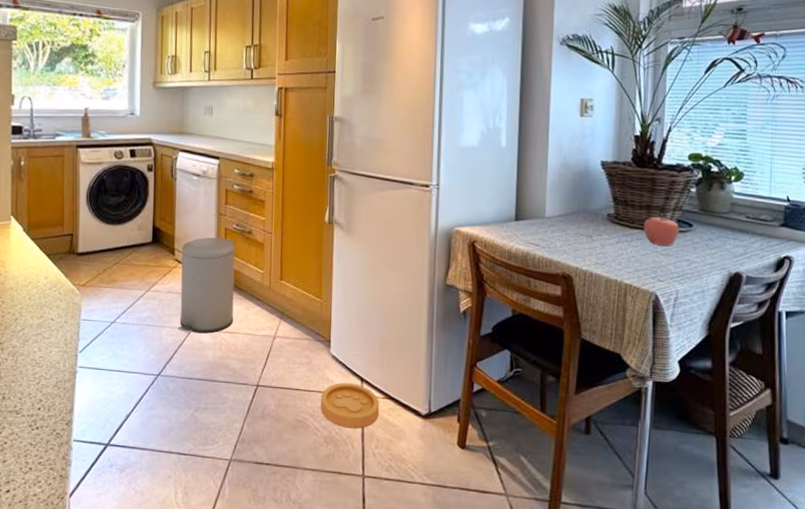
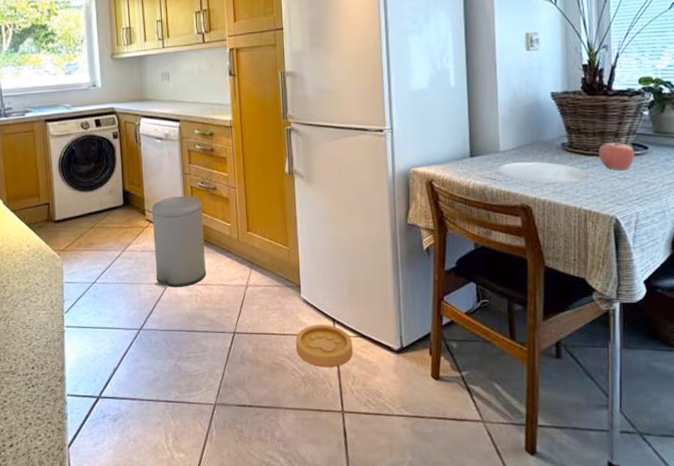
soap dispenser: present [71,107,99,140] -> none [39,83,65,115]
plate: none [542,230,633,256] -> present [498,162,590,184]

